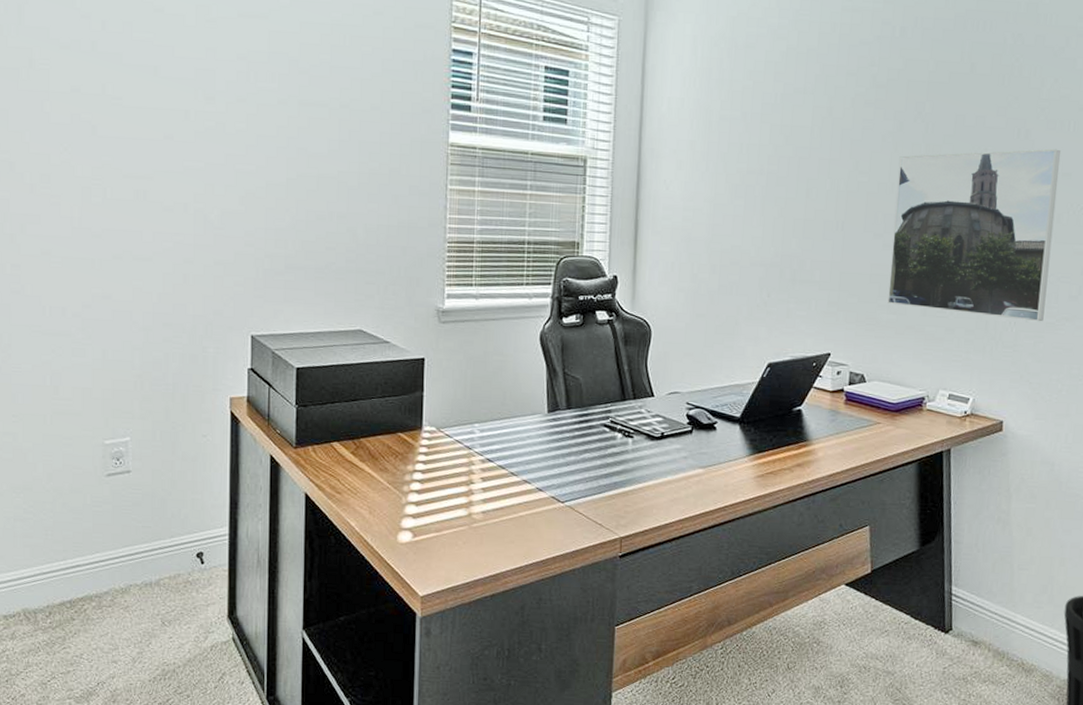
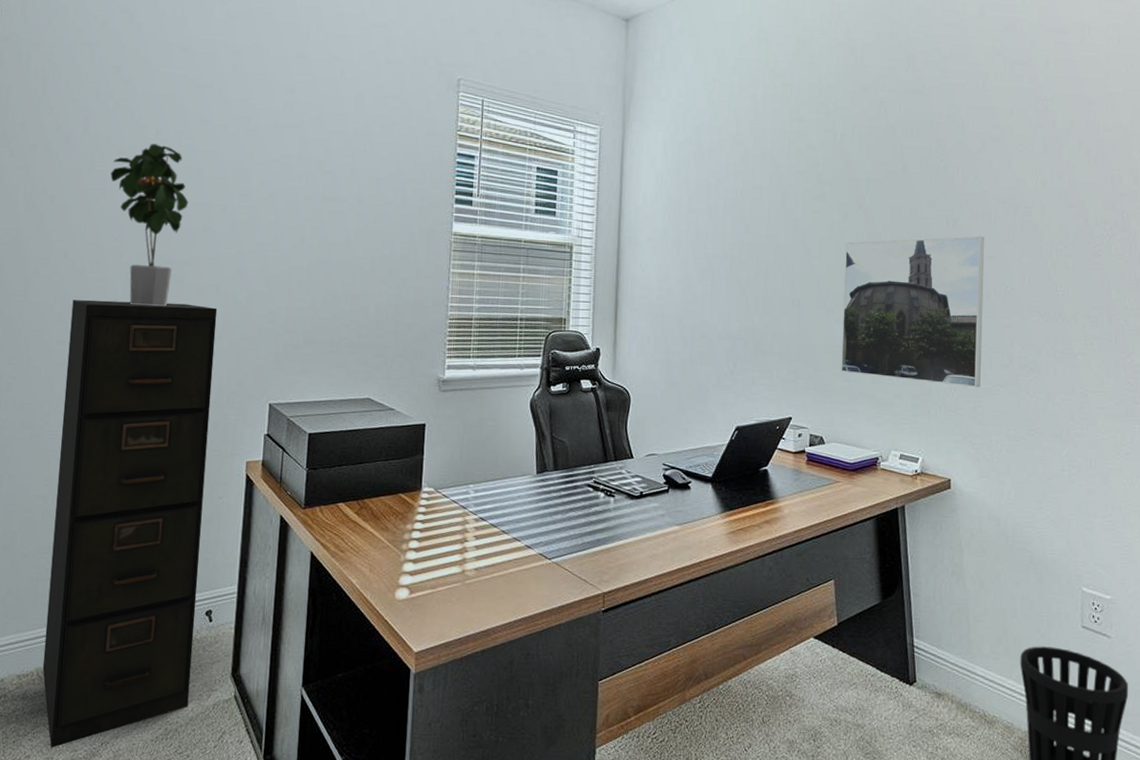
filing cabinet: none [24,218,187,687] -> present [42,299,218,748]
potted plant: none [53,37,146,227] -> present [110,144,189,306]

